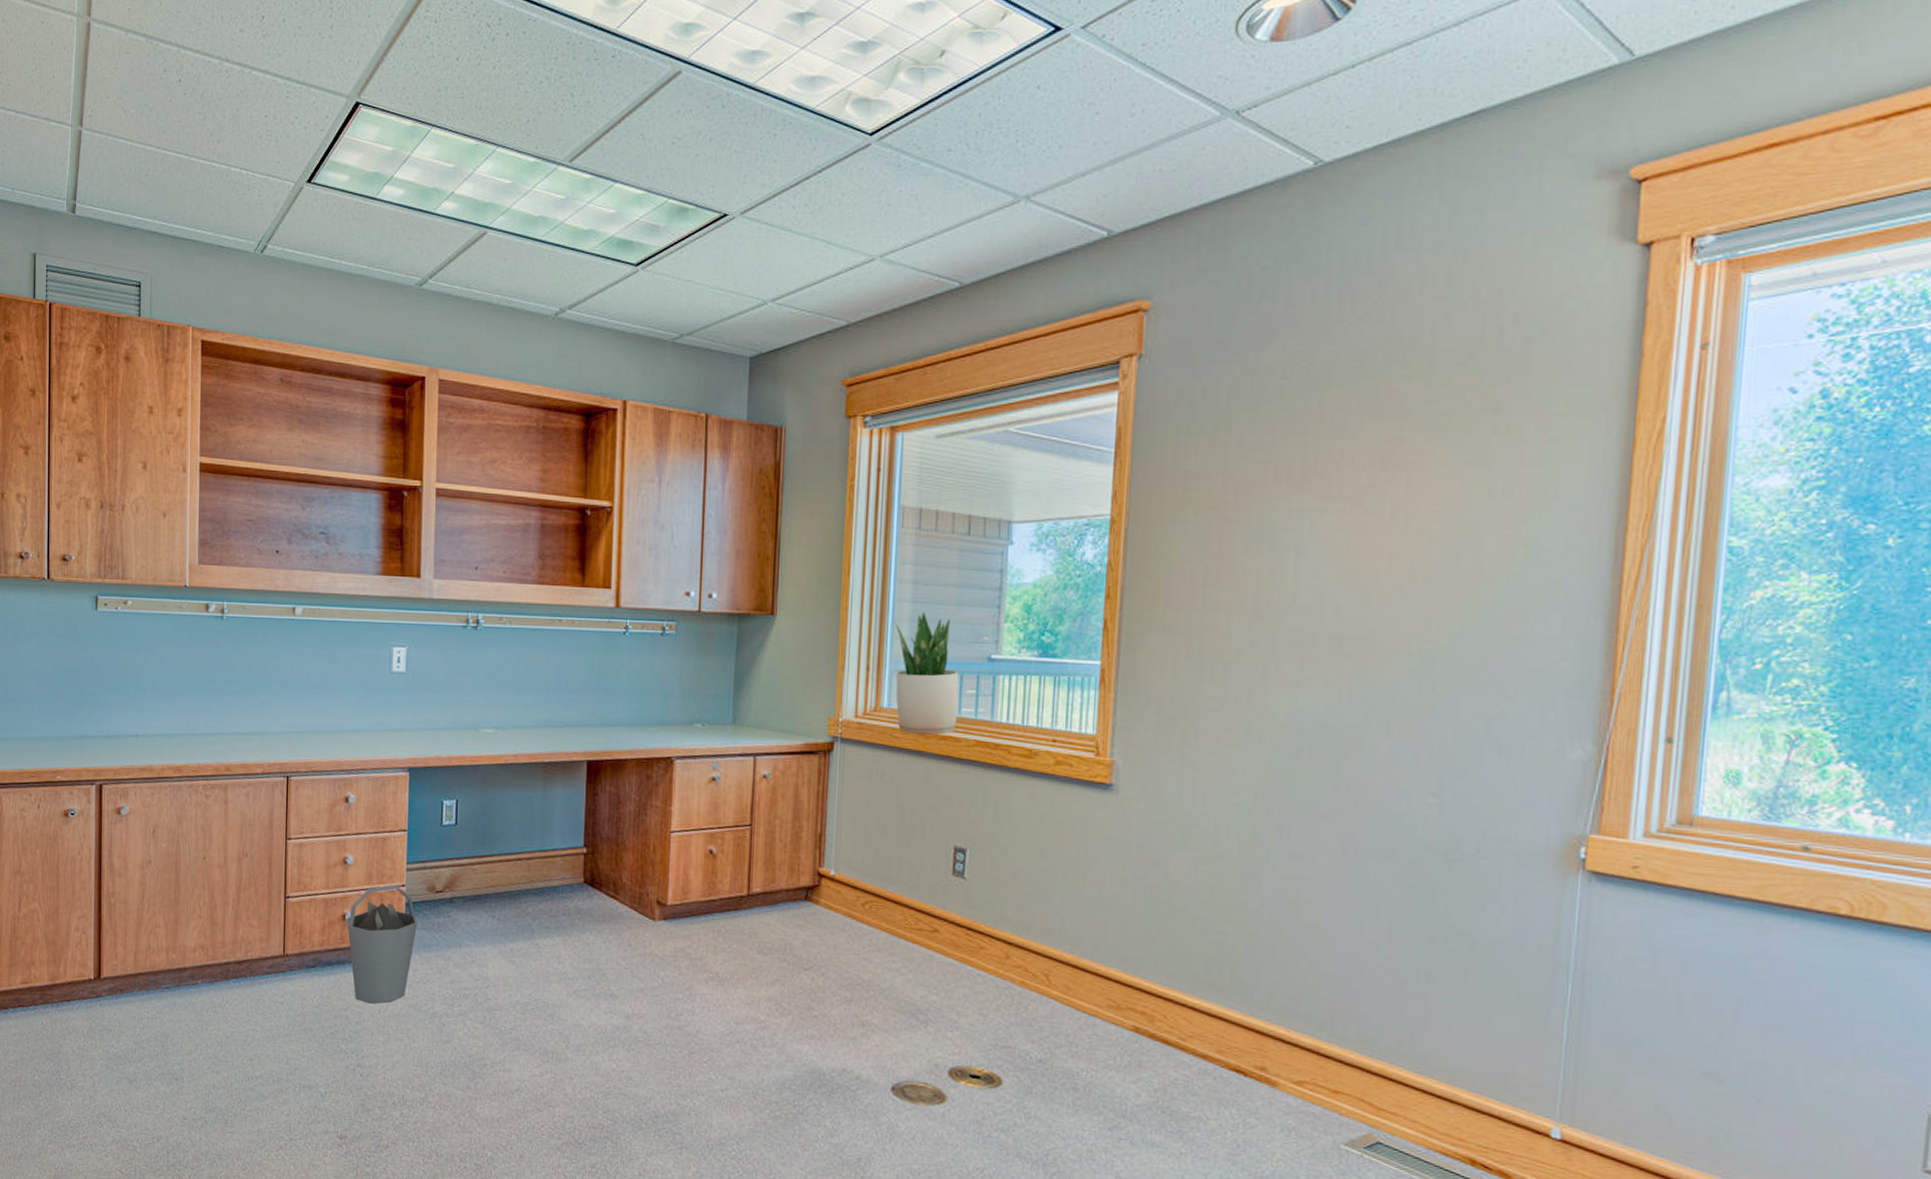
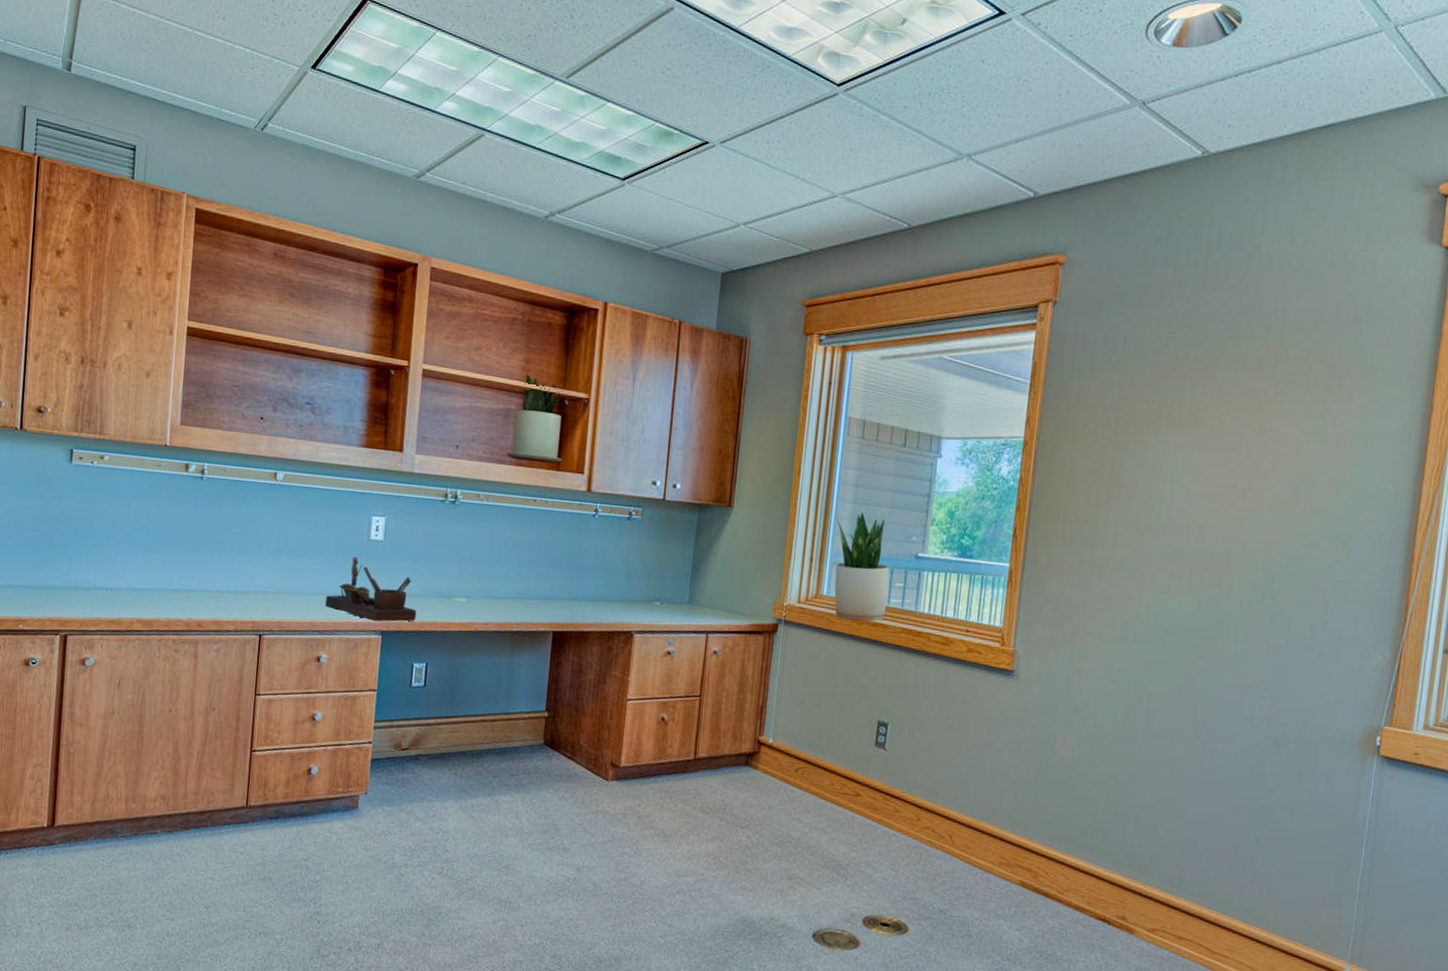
trash bin: present [347,884,417,1004] -> none [312,741,382,855]
desk organizer: none [350,690,444,759] -> present [325,556,417,622]
planter: none [528,485,587,580] -> present [506,374,564,464]

